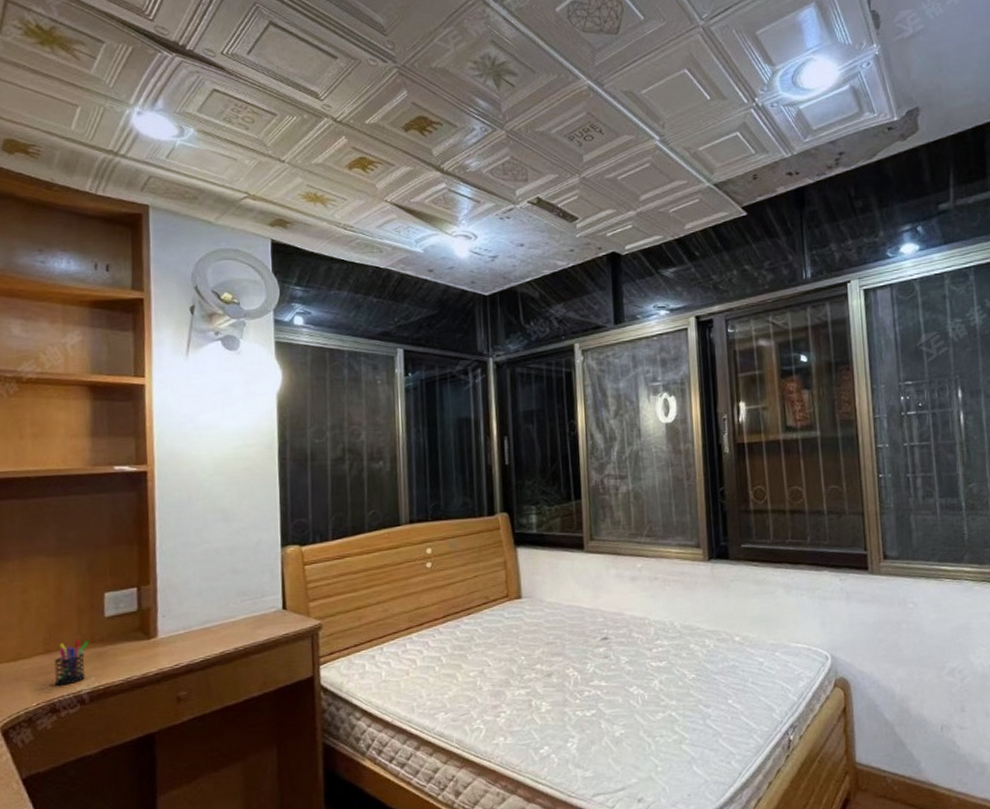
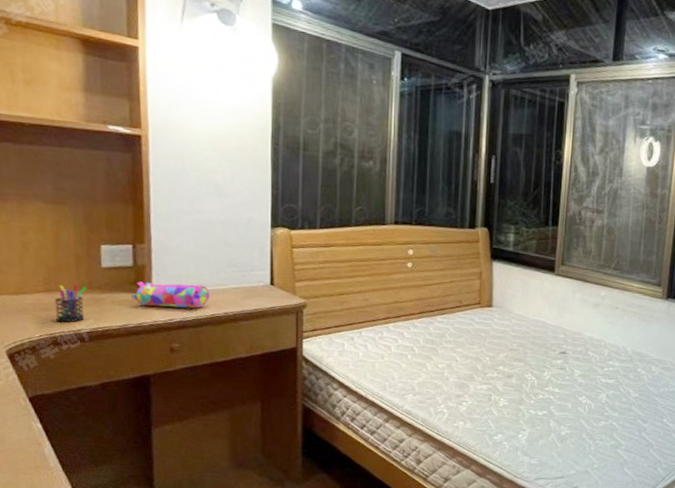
pencil case: none [135,620,219,654] -> present [131,281,210,308]

